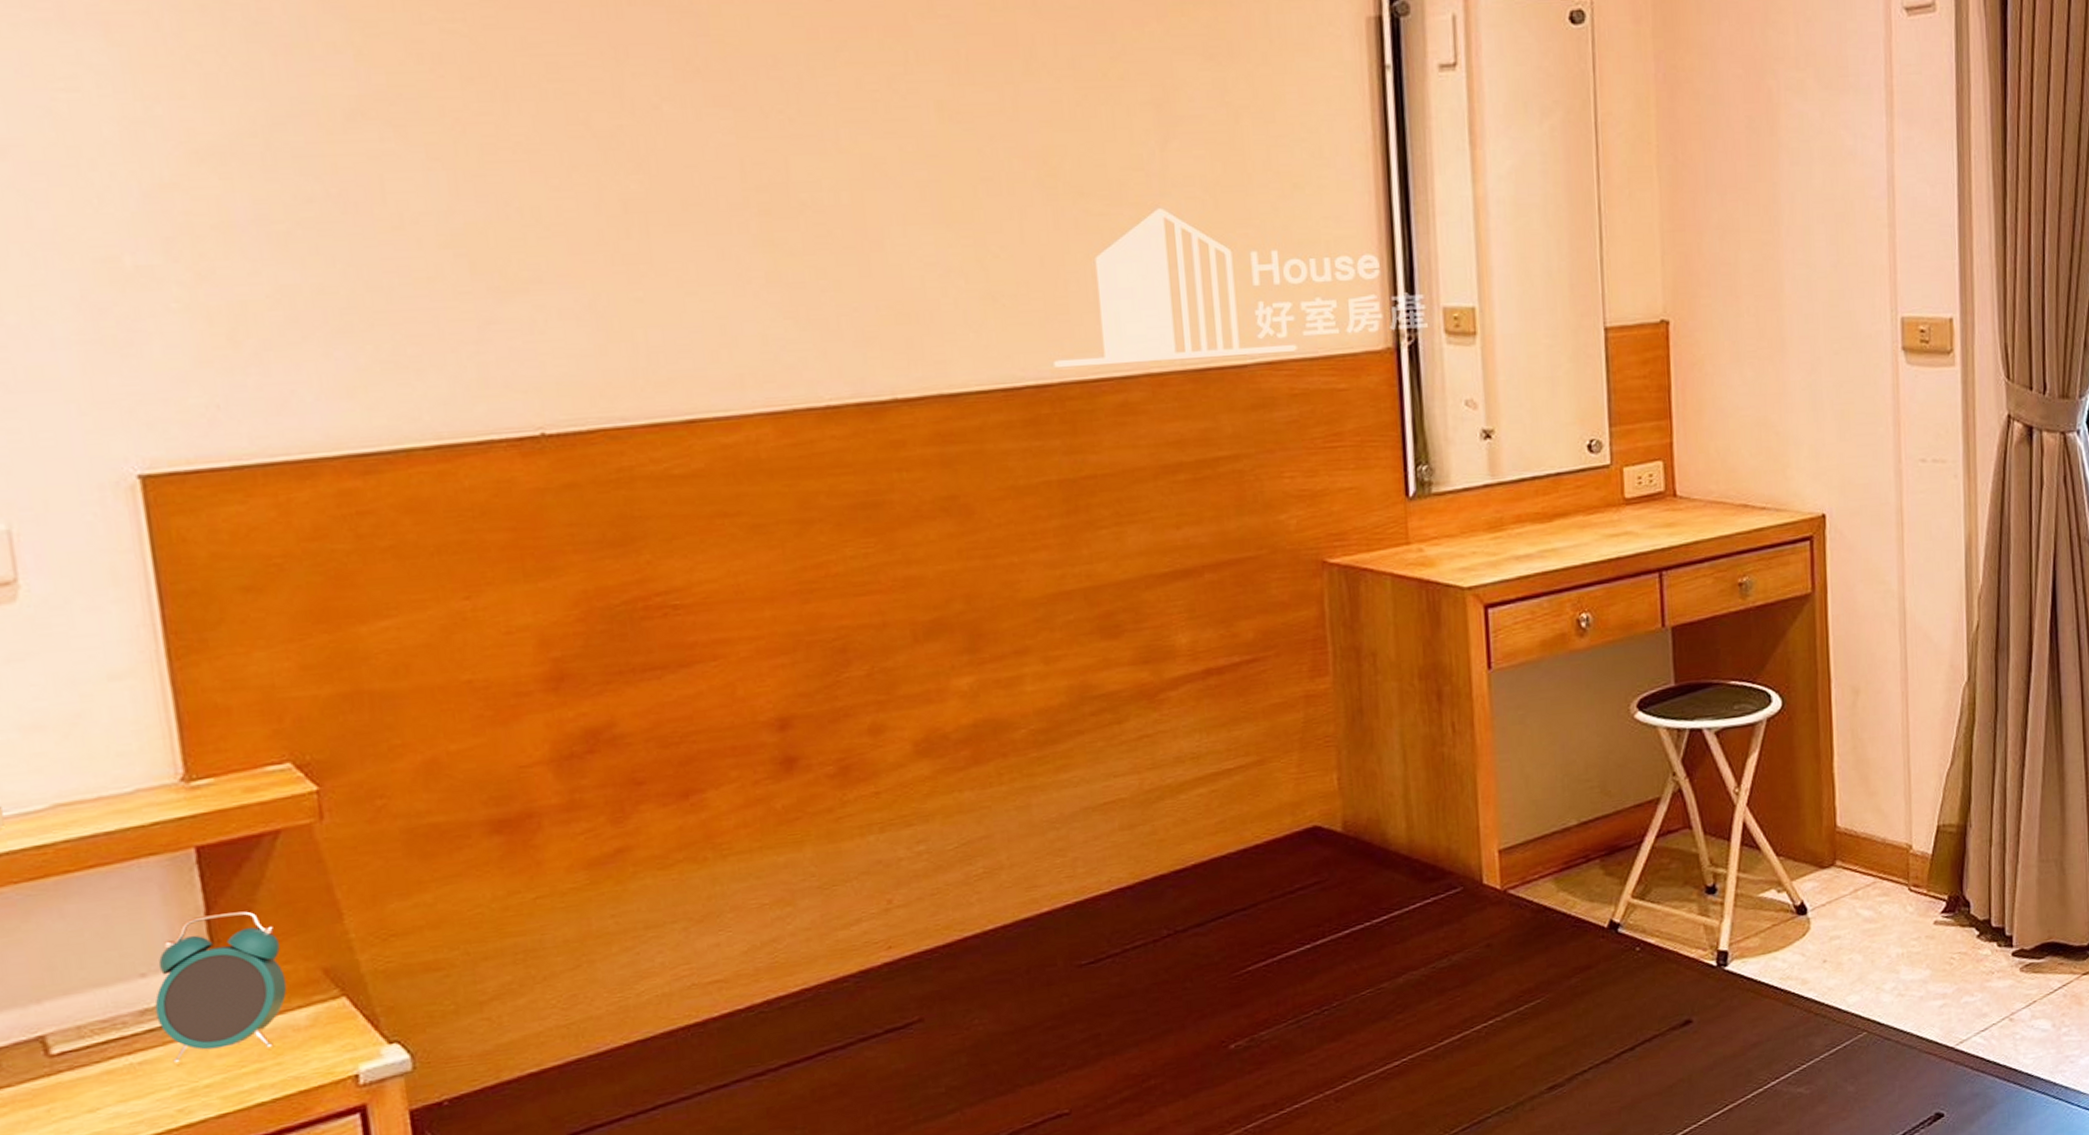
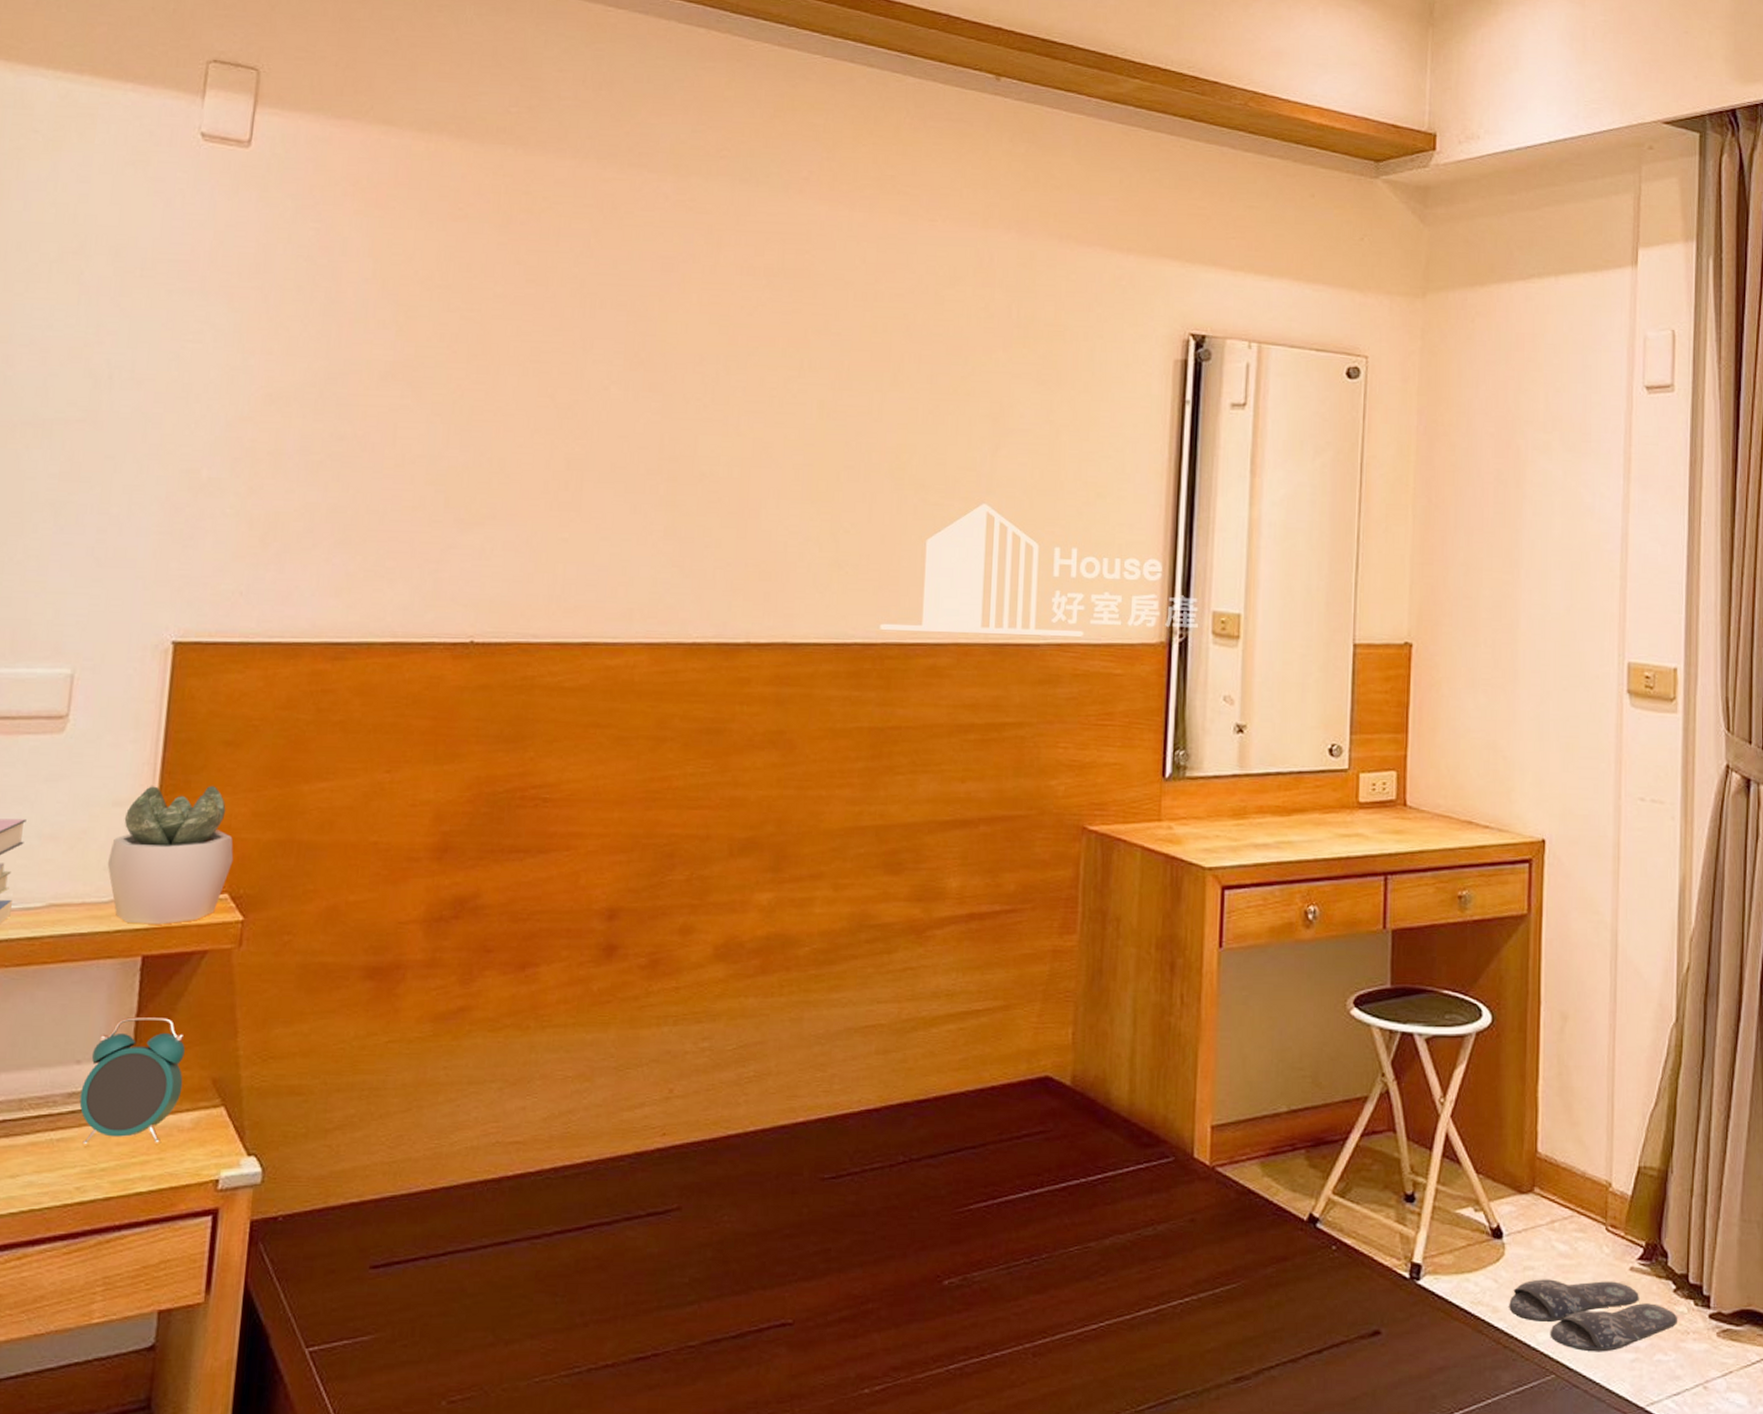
succulent plant: none [119,641,288,814] -> present [107,786,234,925]
slippers: none [1818,937,1982,1006] -> present [1509,1279,1677,1352]

